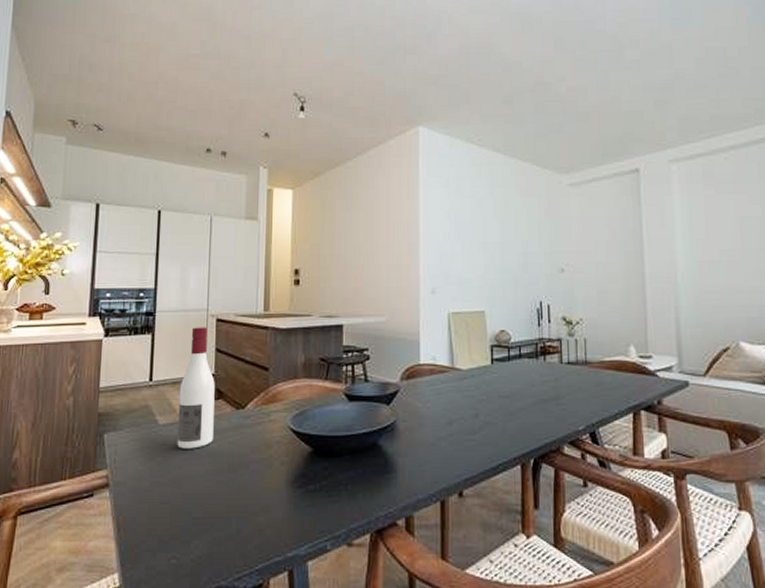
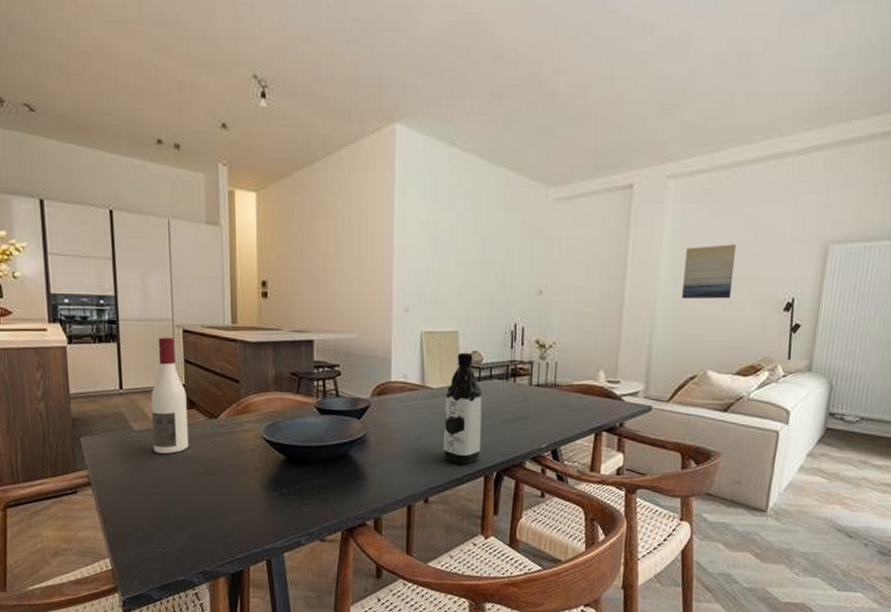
water bottle: none [475,331,516,452] -> present [443,352,482,465]
wall art: none [698,219,750,272] -> present [682,244,737,300]

